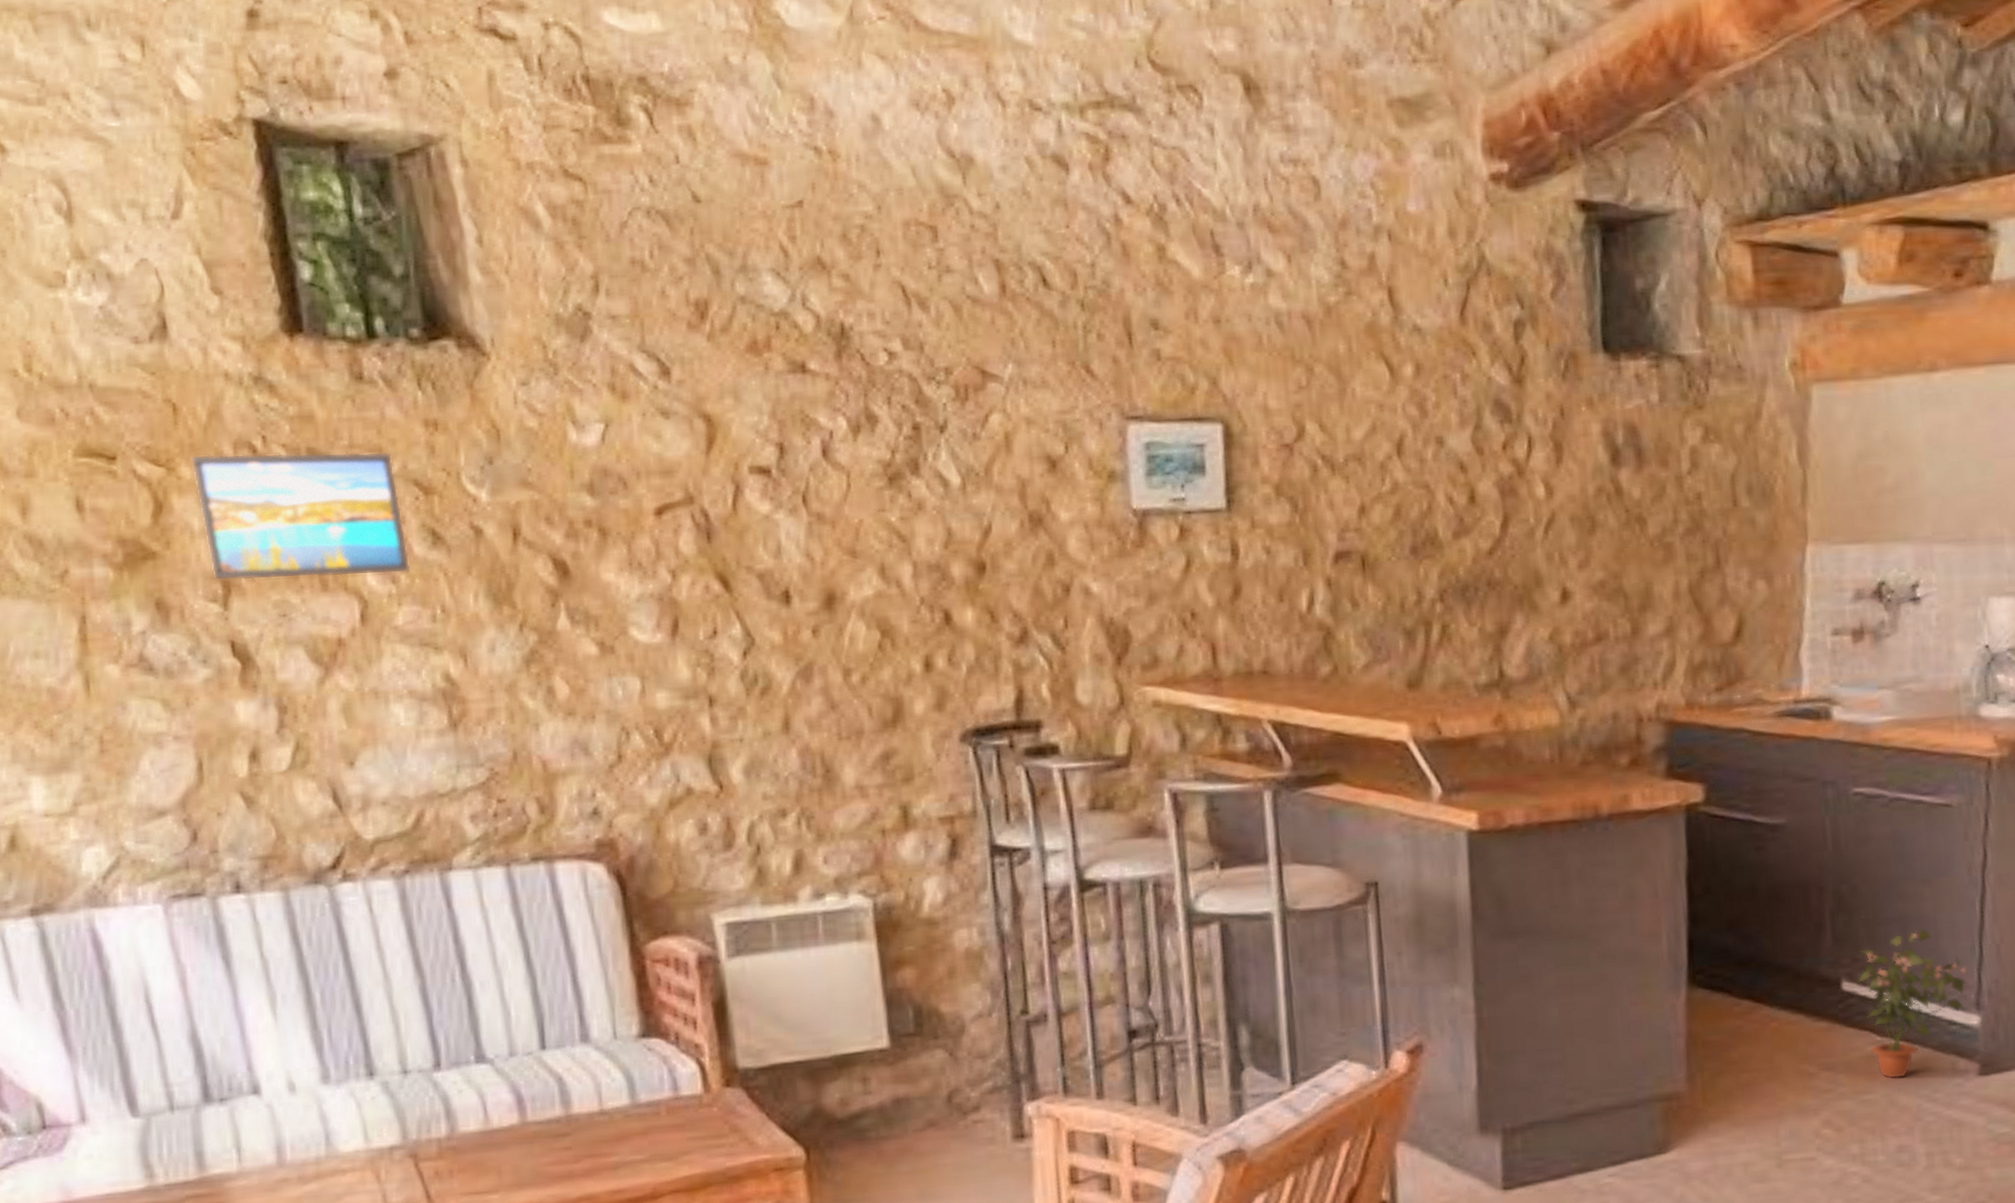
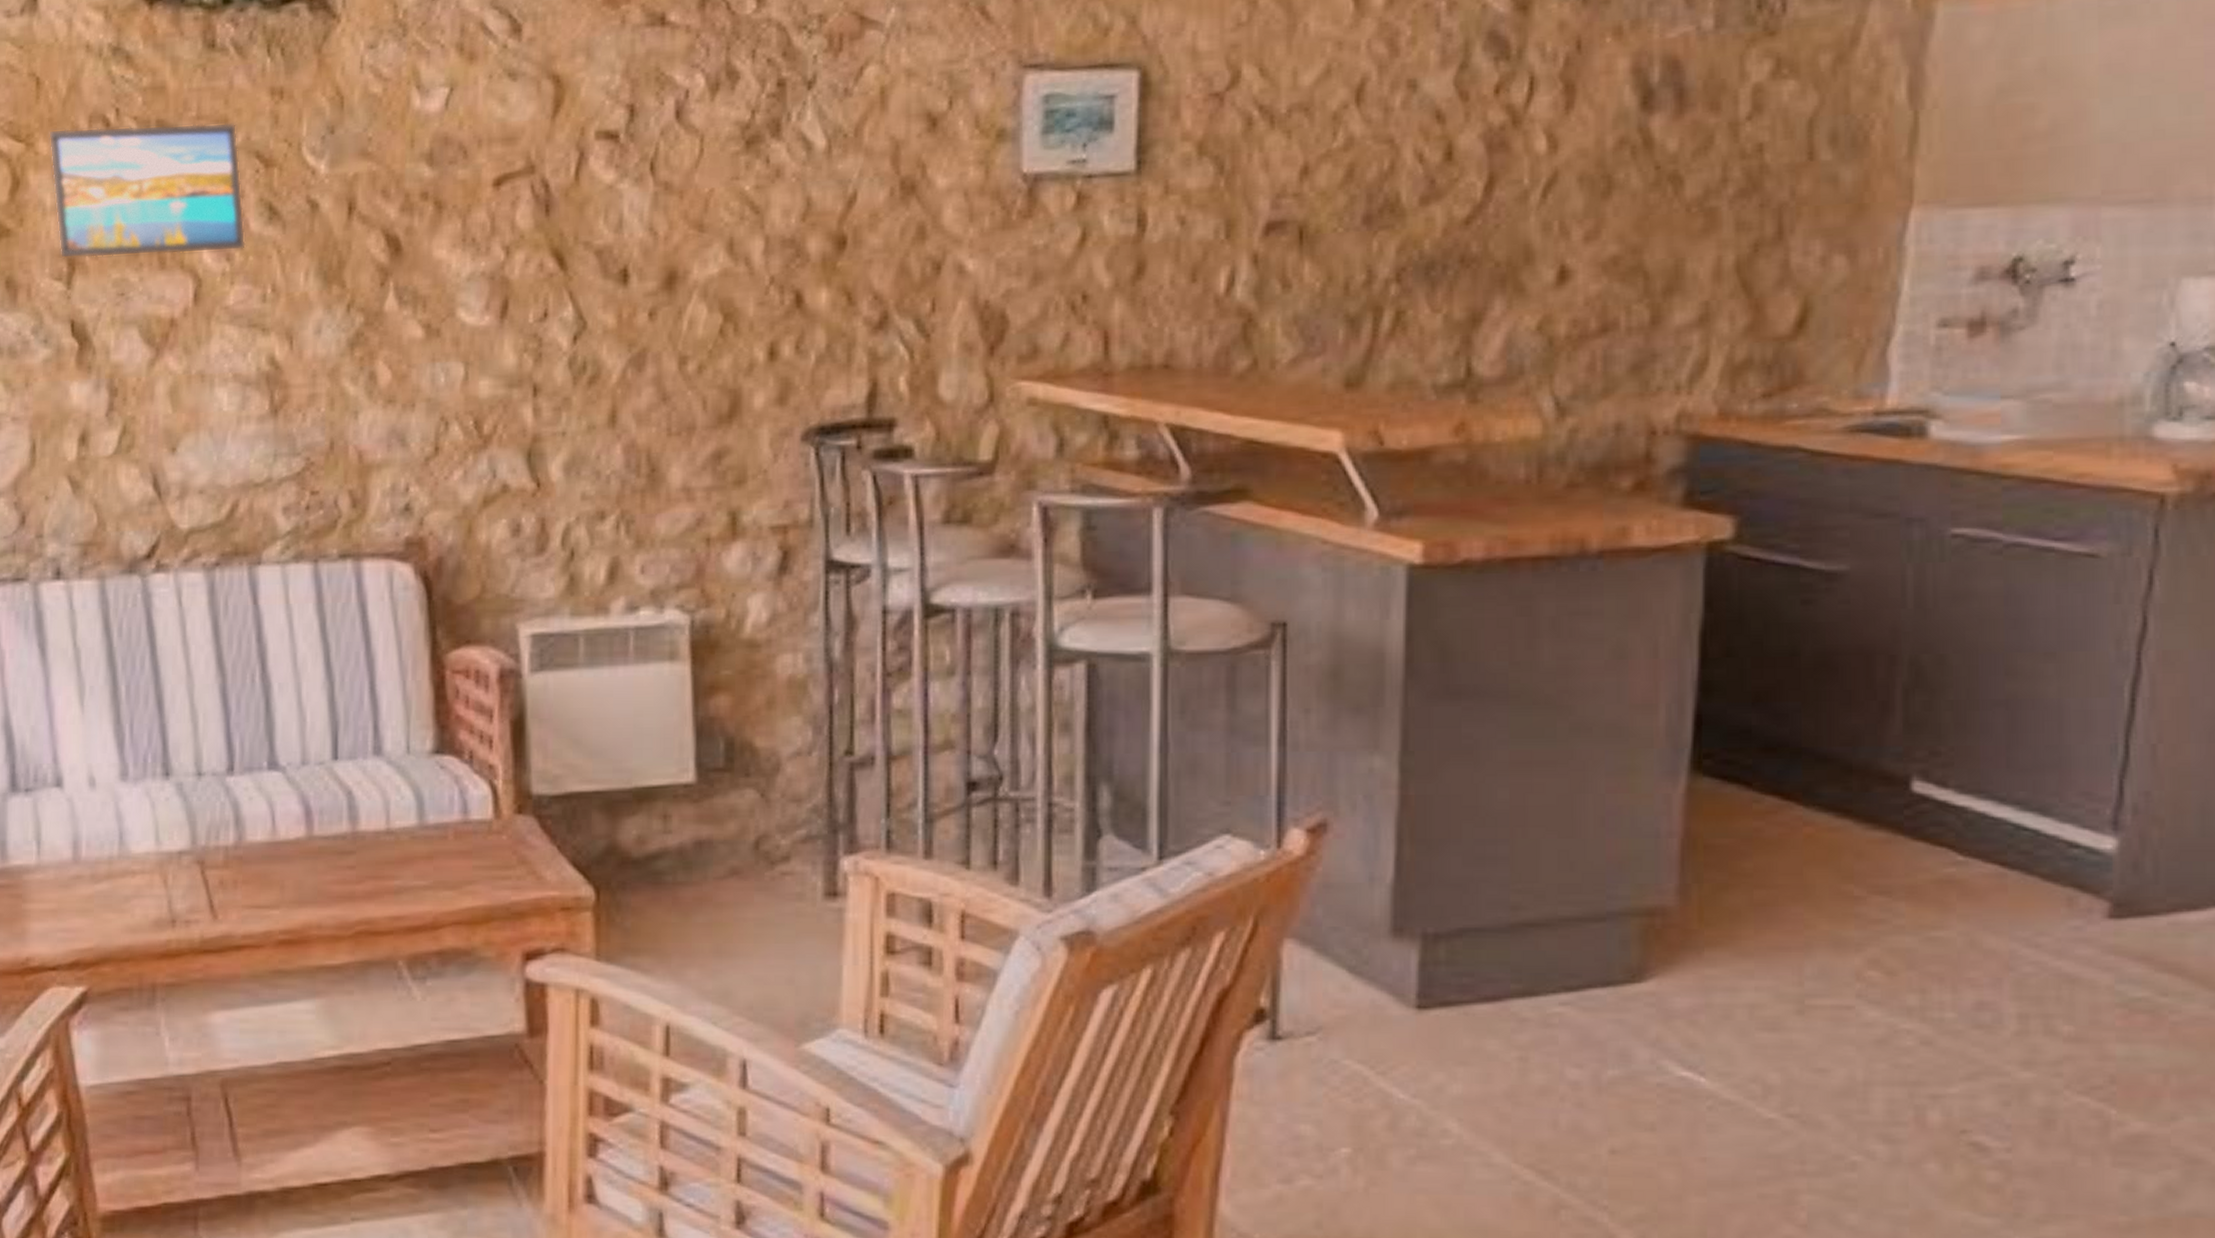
potted plant: present [1857,927,1968,1080] -> none [1935,716,2103,914]

